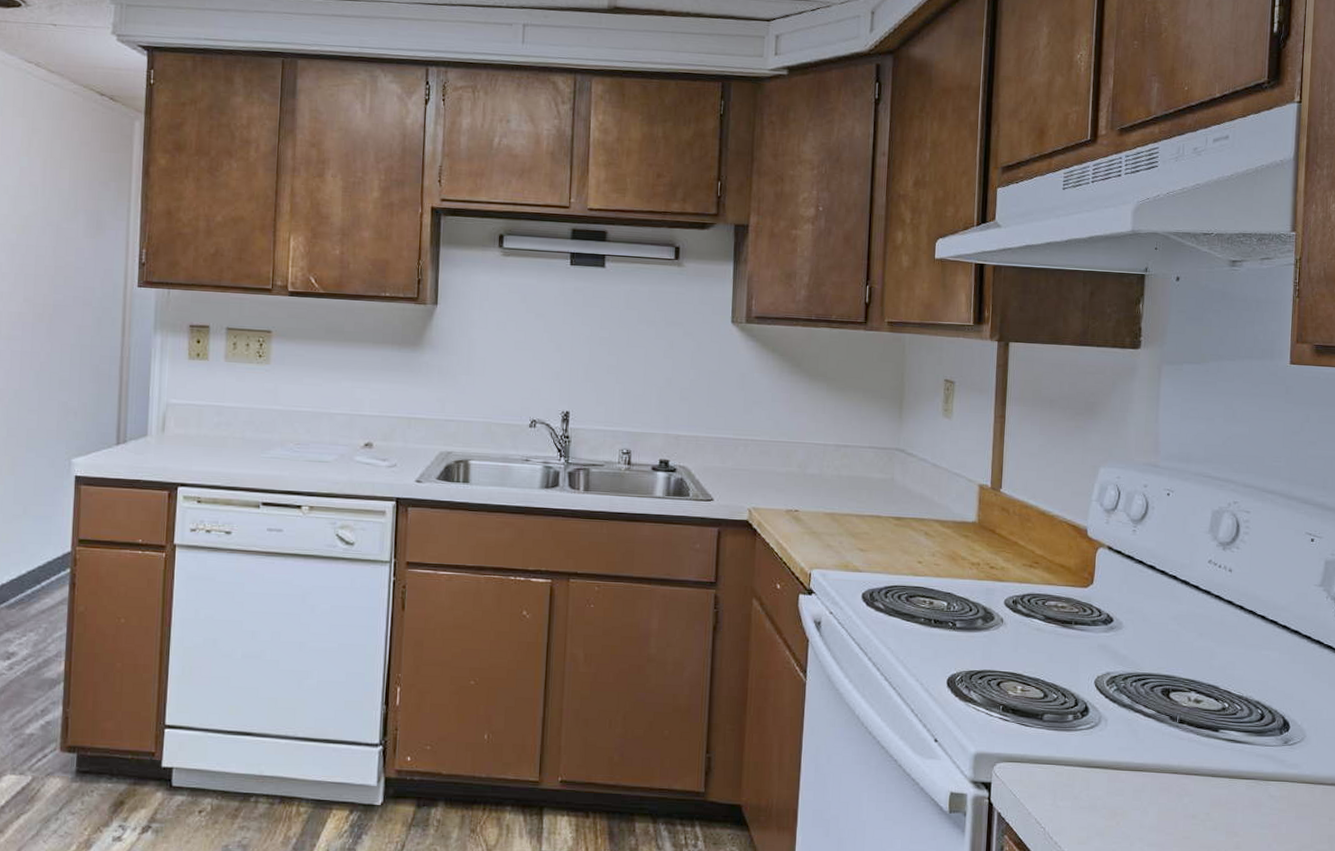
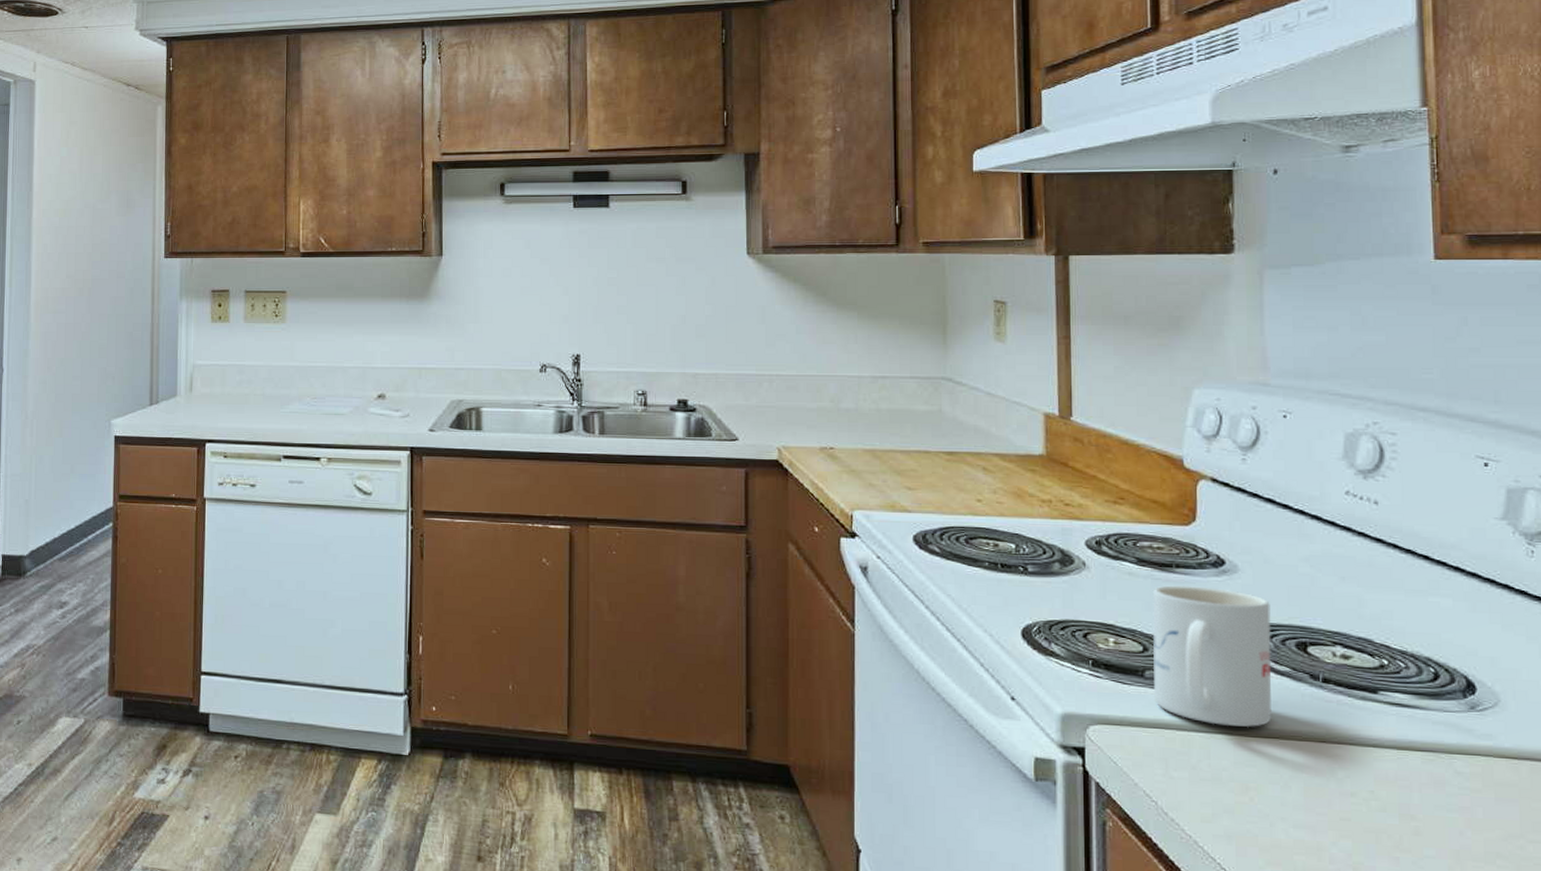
mug: none [1049,640,1145,763] -> present [1152,585,1273,728]

